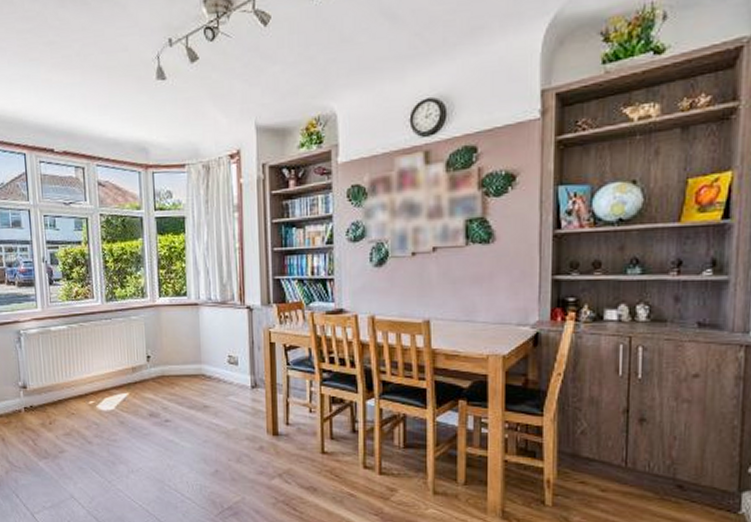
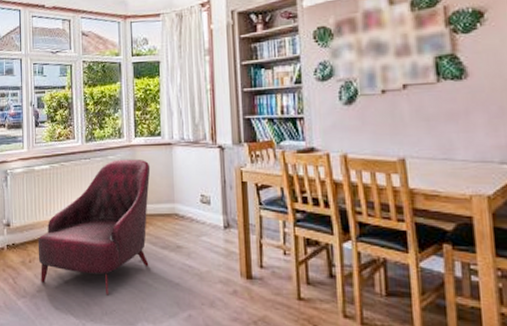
armchair: none [57,319,176,455] -> present [37,159,151,296]

